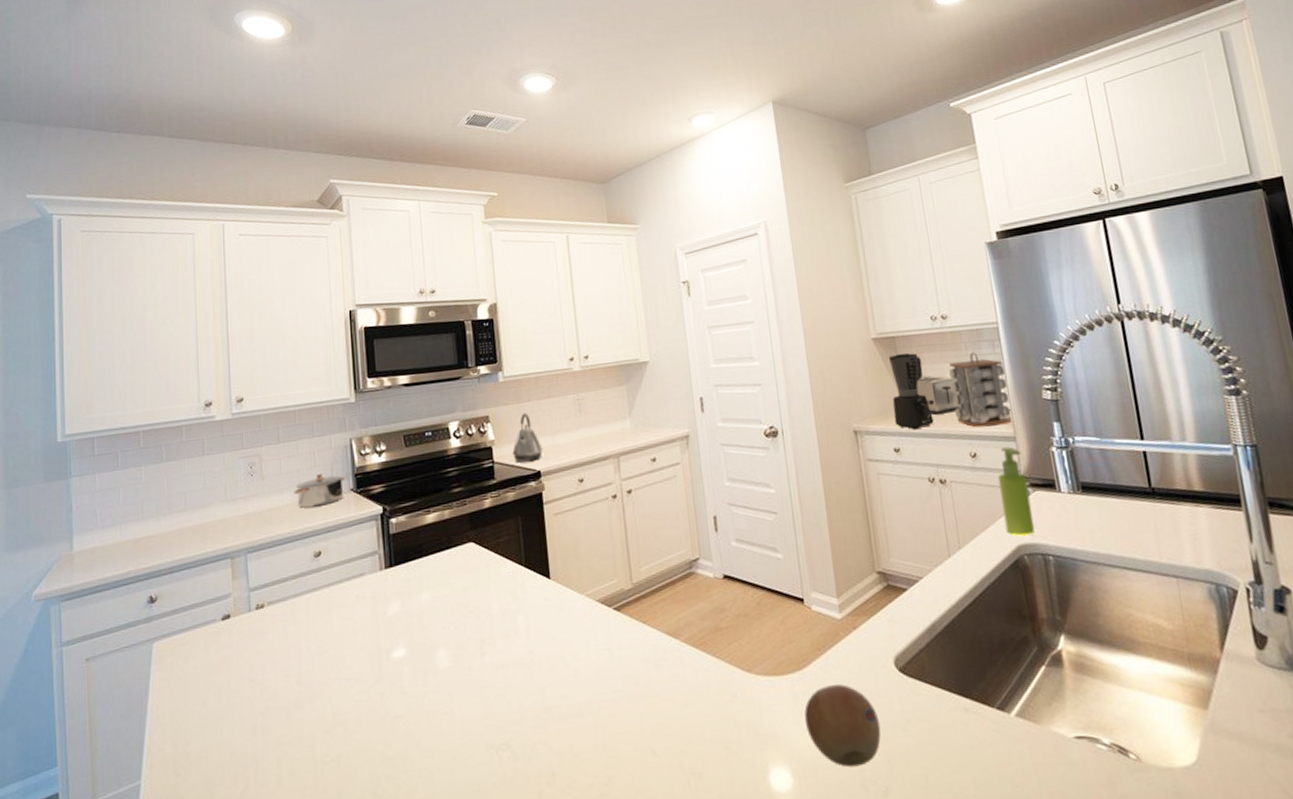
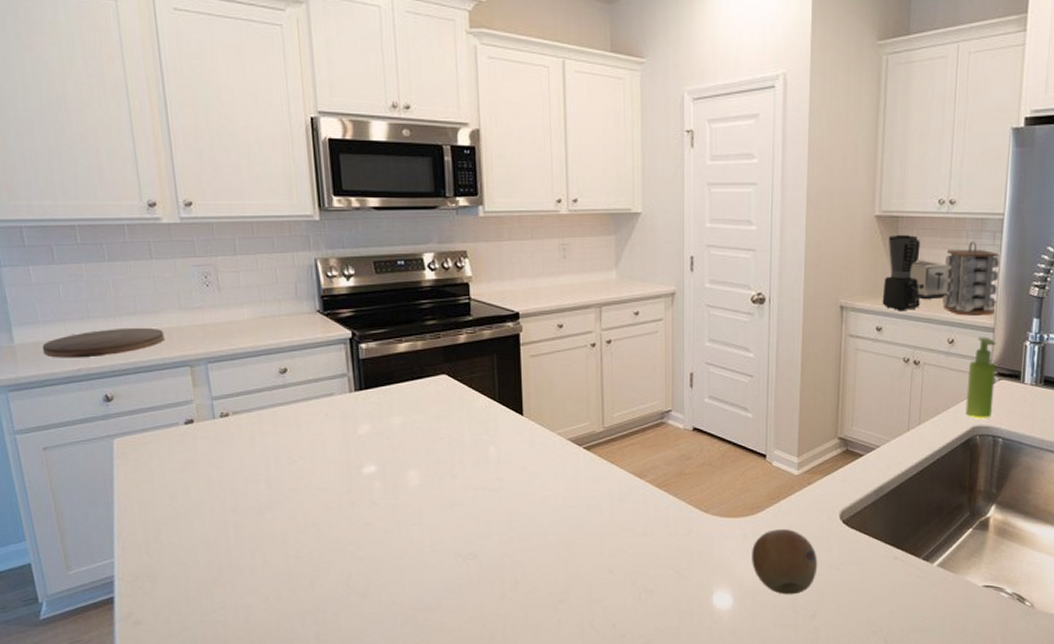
cutting board: none [97,522,209,562] -> present [41,327,164,358]
cooking pot: present [294,473,345,508] -> none [255,290,310,324]
kettle: present [512,413,543,463] -> none [490,252,523,302]

